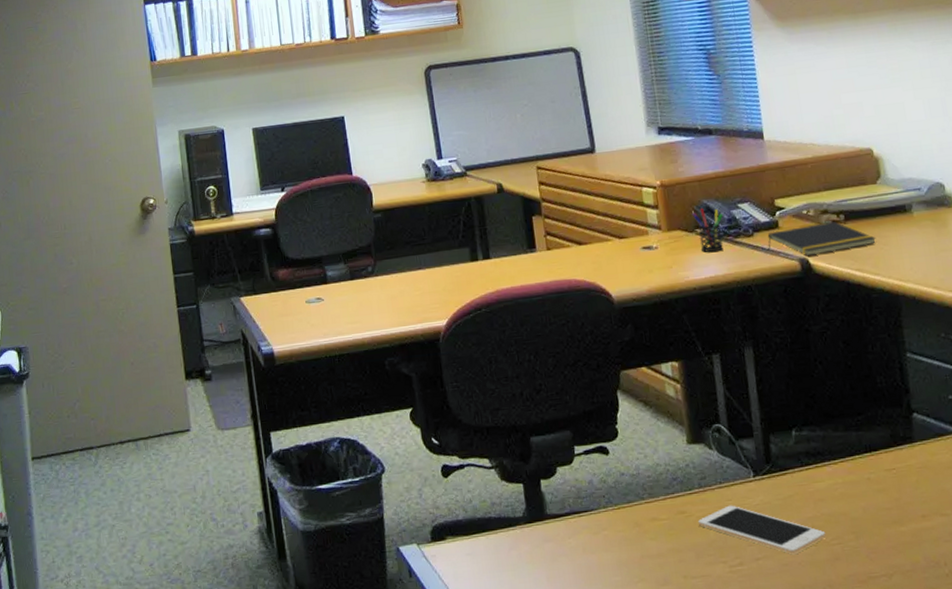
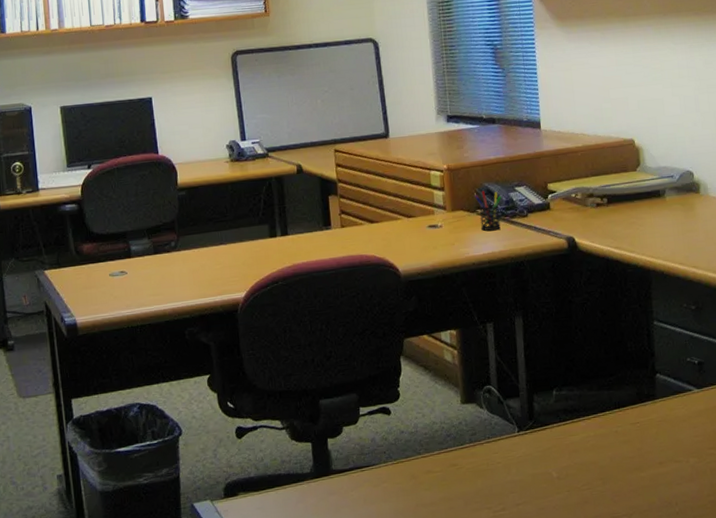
cell phone: present [697,505,826,554] -> none [467,457,578,499]
notepad: present [767,222,877,256] -> none [540,204,634,235]

